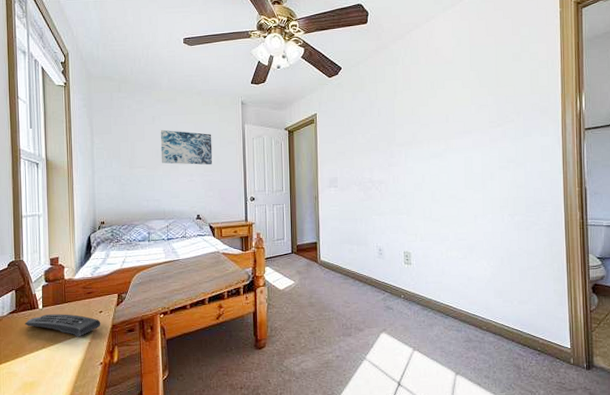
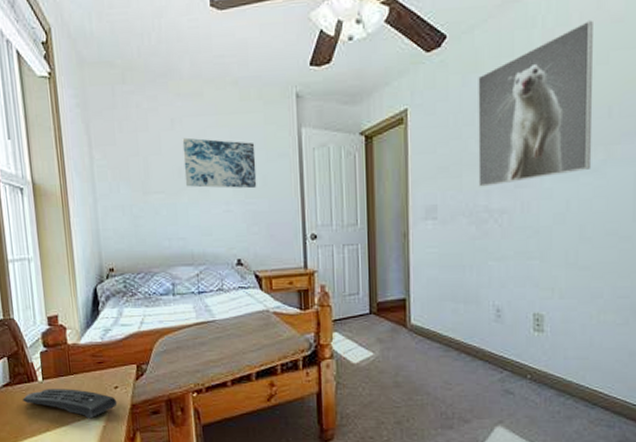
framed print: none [363,61,437,166] -> present [478,20,593,187]

